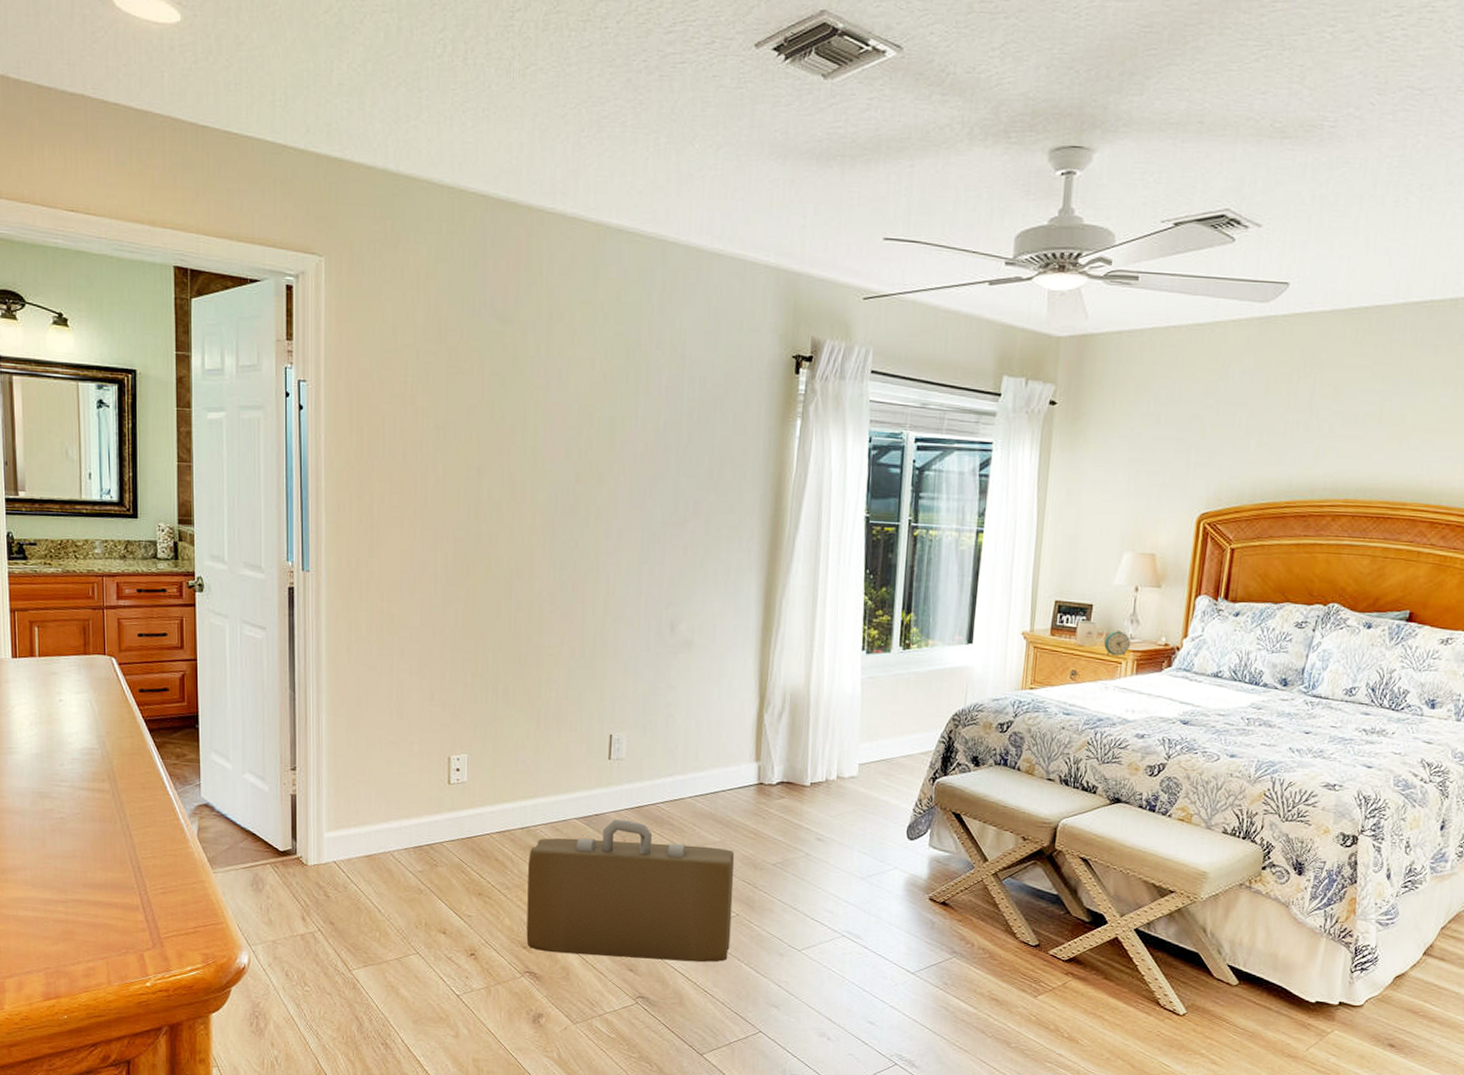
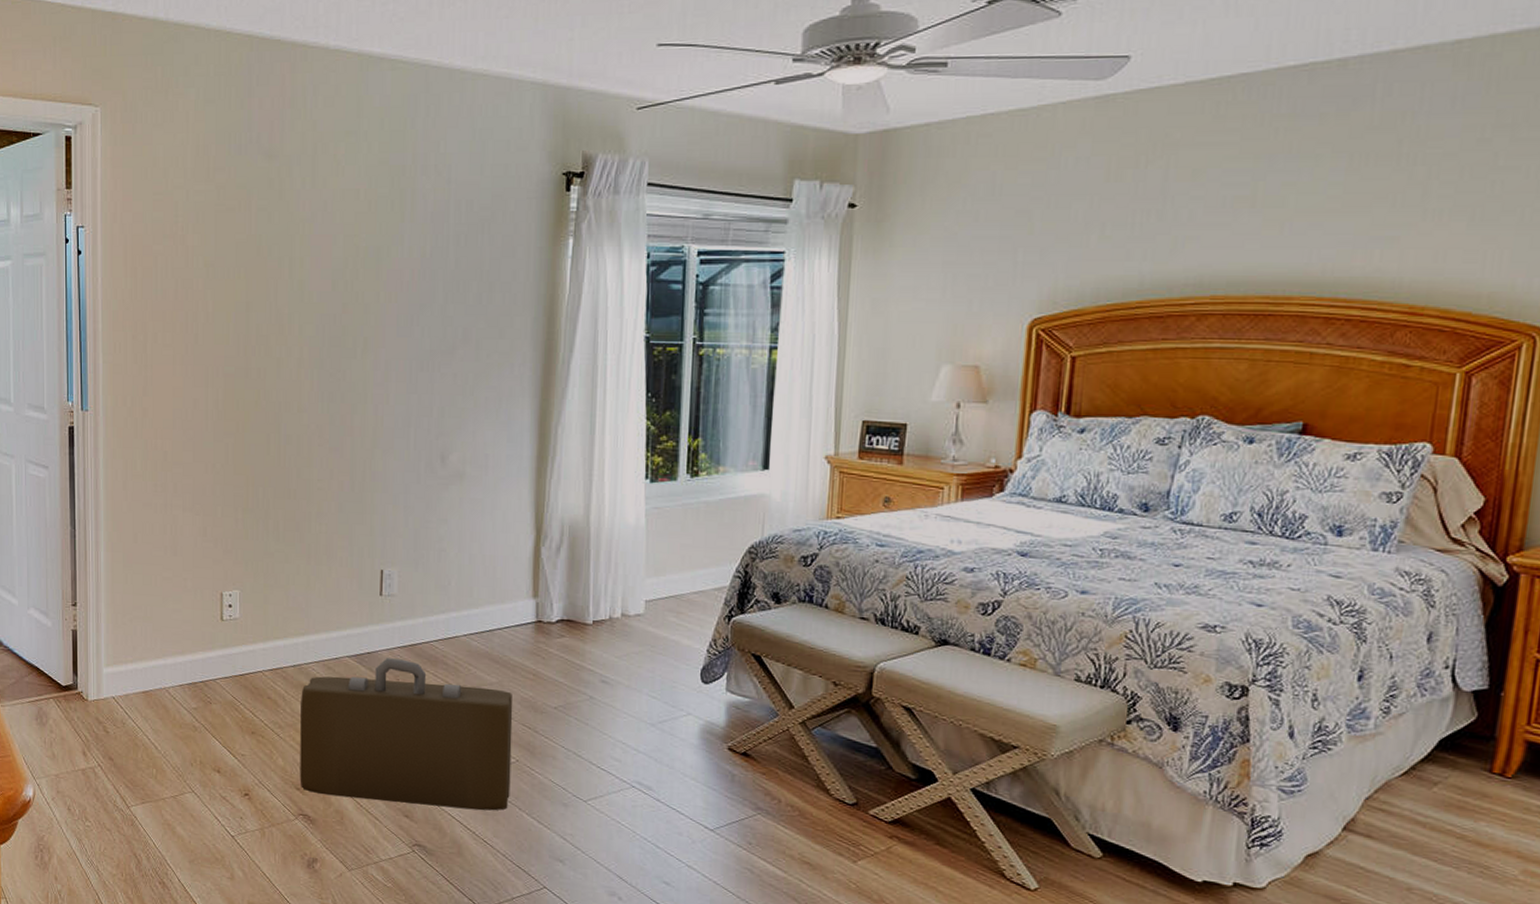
mug: present [1075,620,1107,647] -> none [887,442,925,471]
alarm clock: present [1104,630,1130,656] -> none [922,451,953,481]

